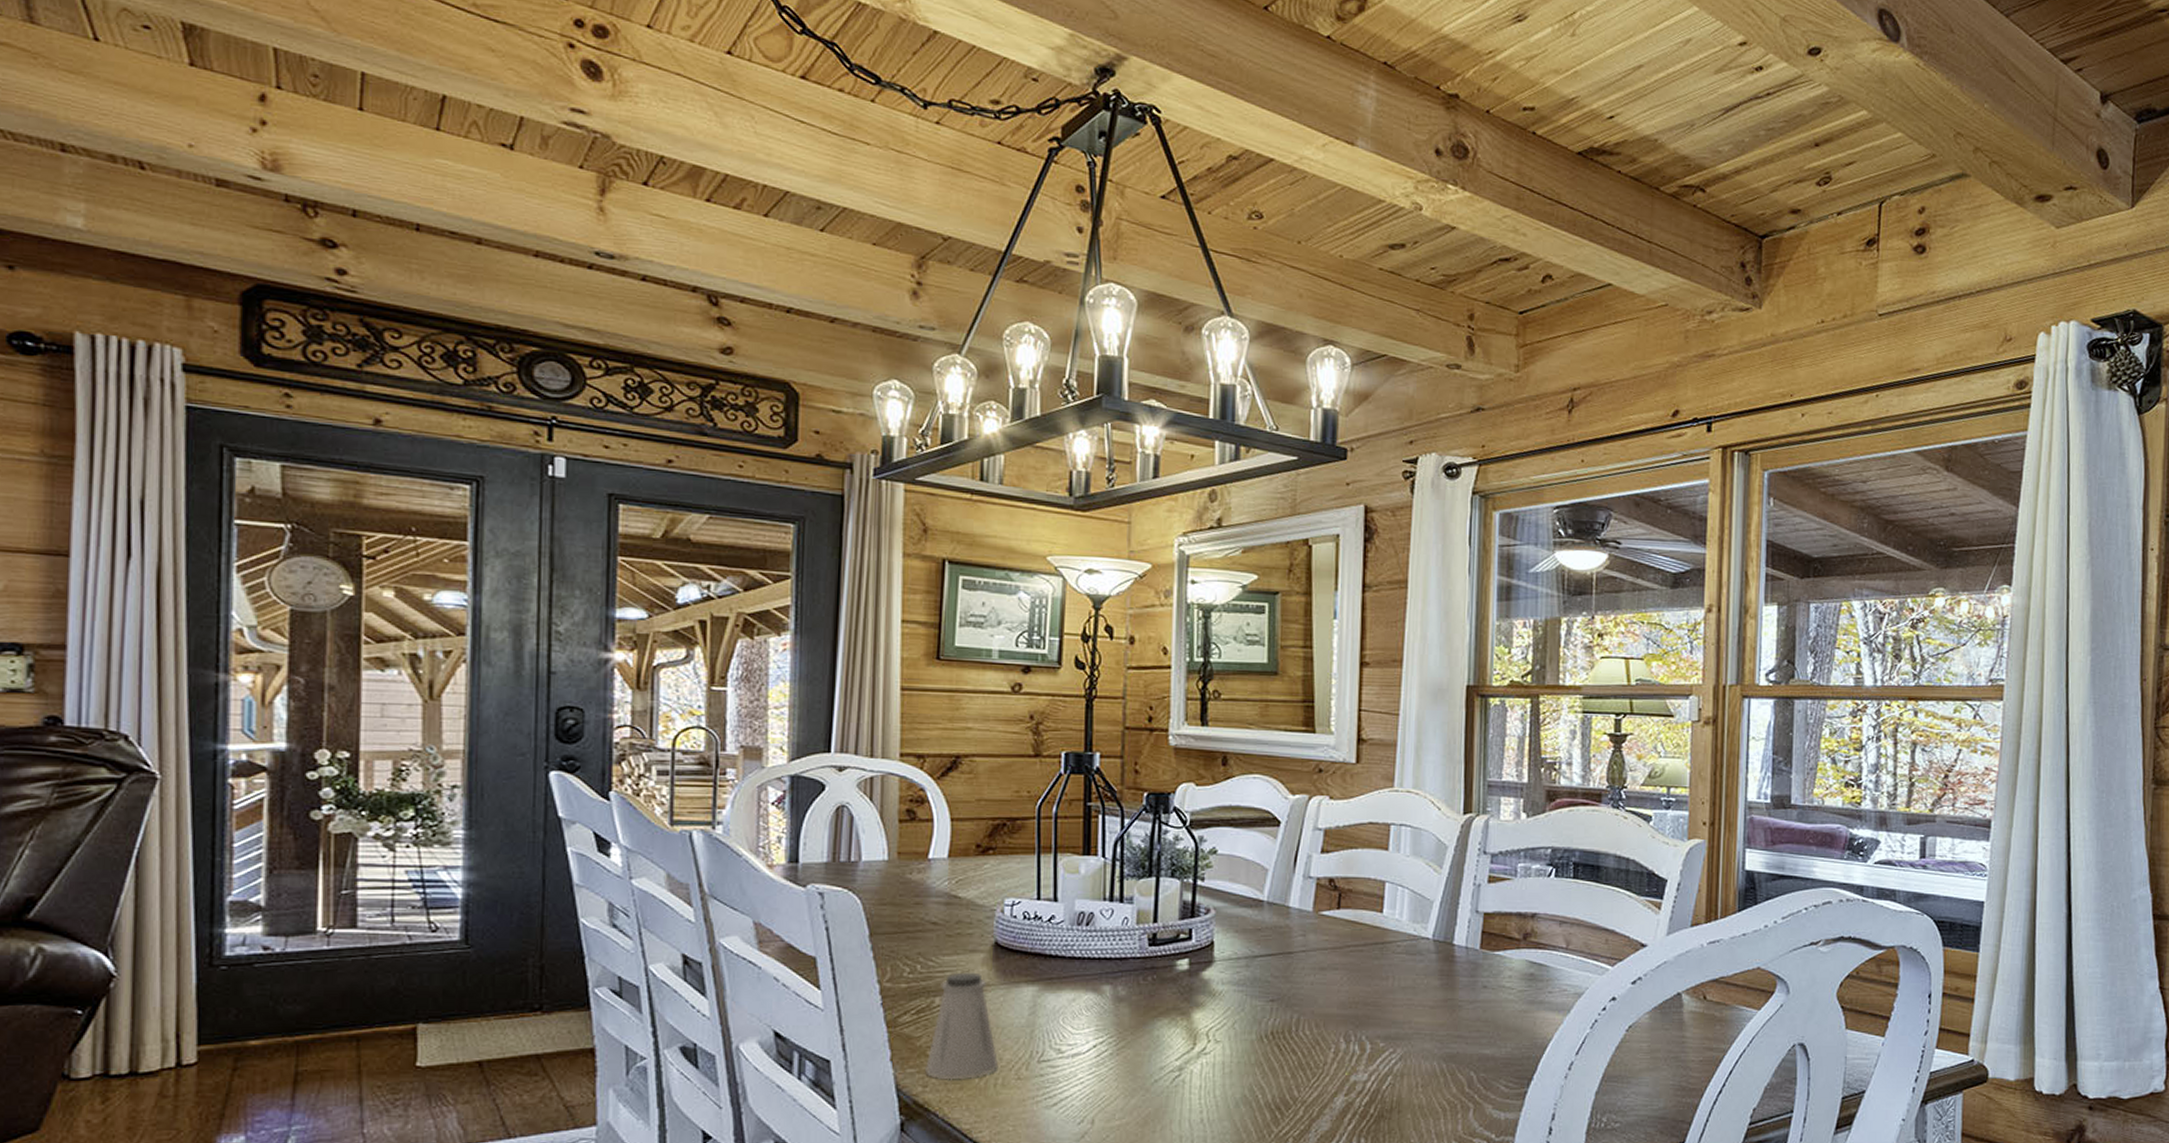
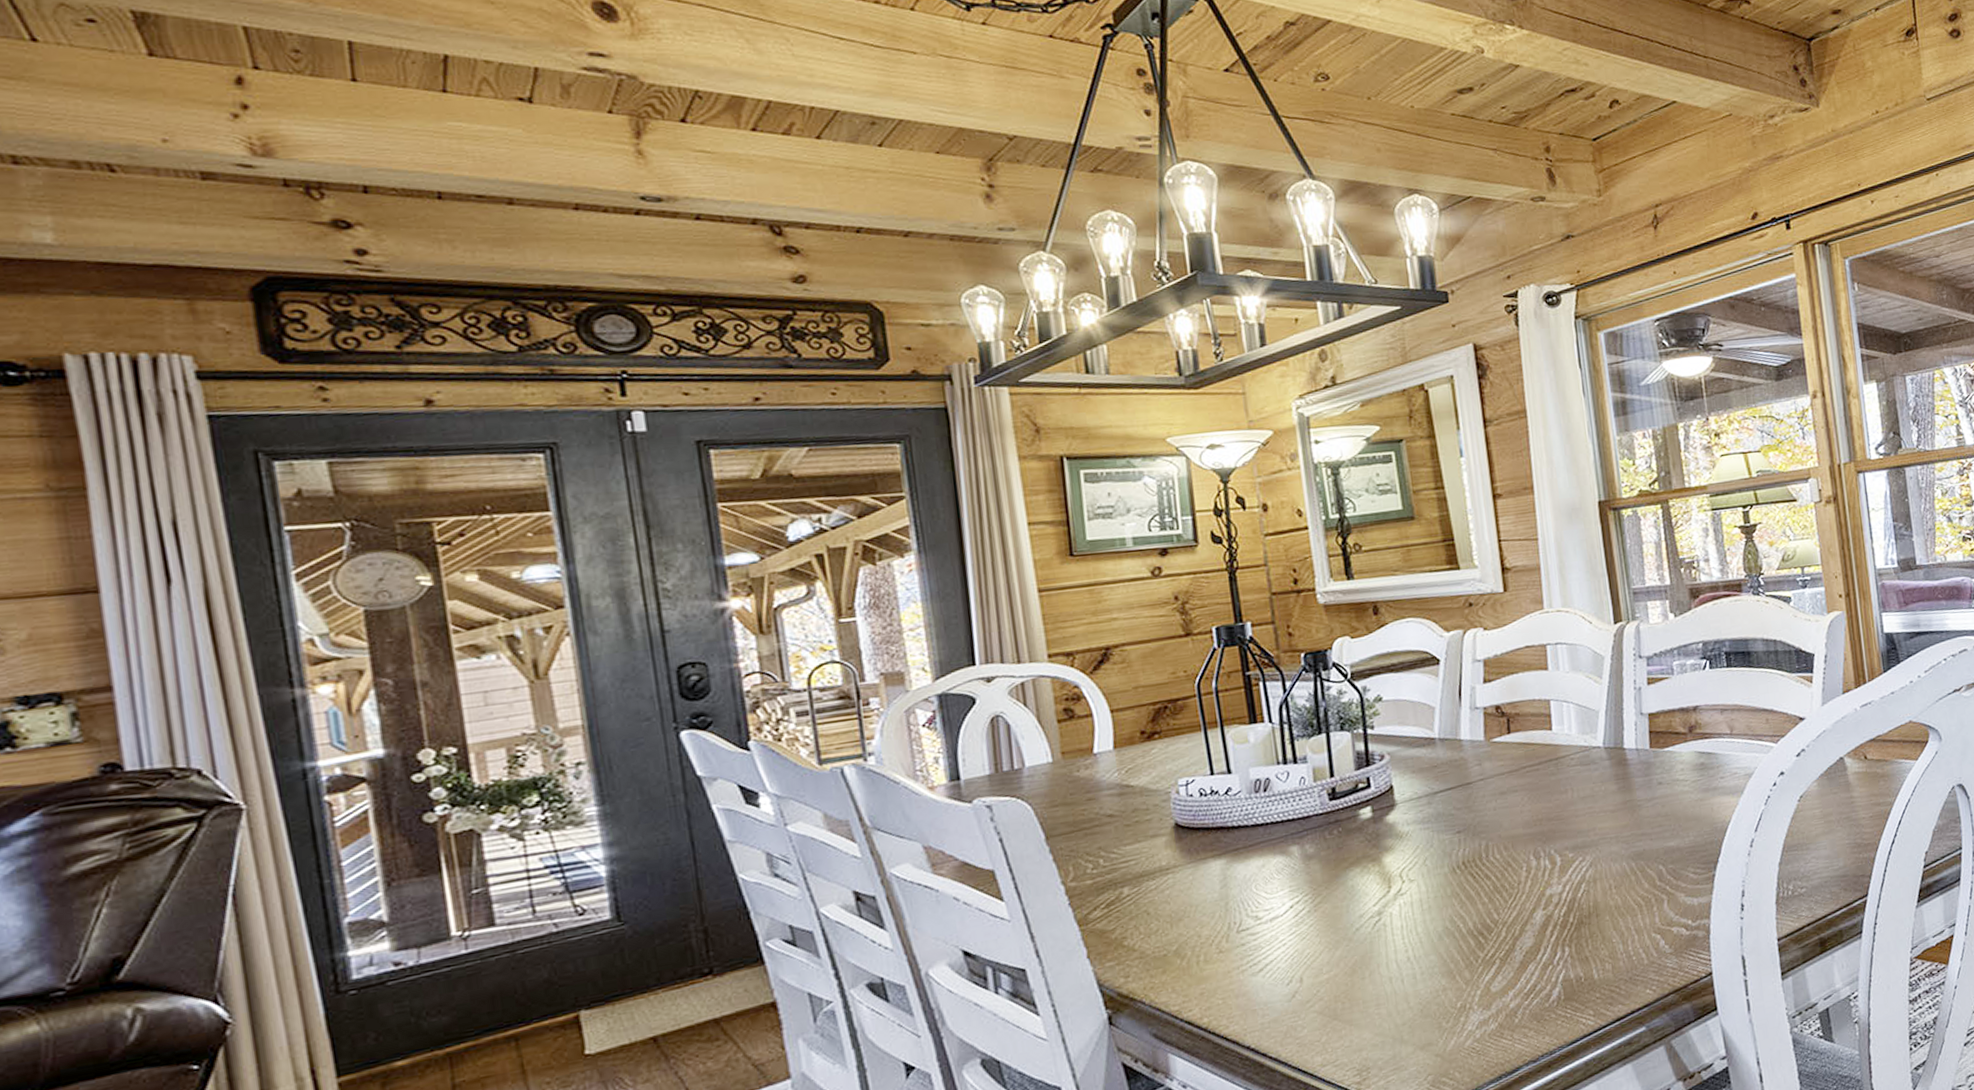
saltshaker: present [925,972,999,1080] -> none [1124,856,1199,967]

